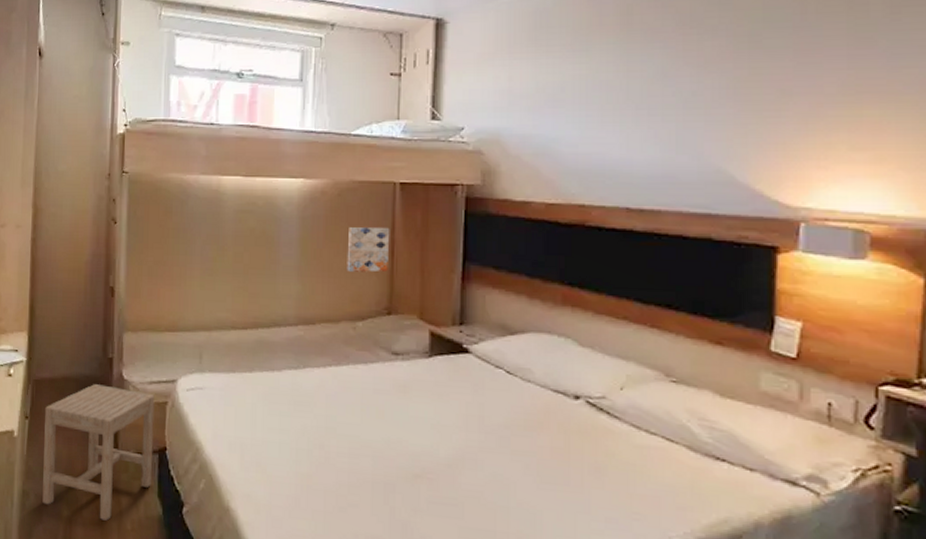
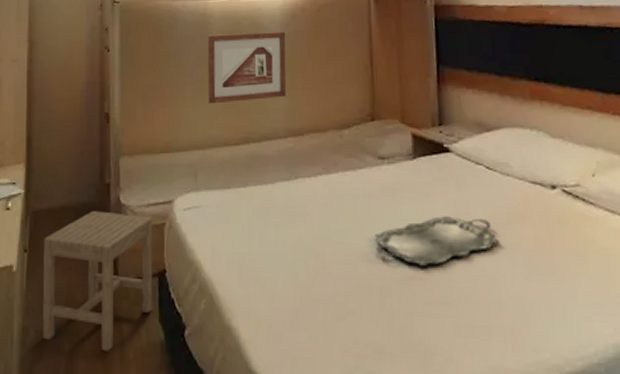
picture frame: none [217,213,303,286] -> present [207,31,287,104]
wall art: present [347,227,390,272] -> none [329,39,369,82]
serving tray: none [383,417,514,466] -> present [375,216,500,266]

